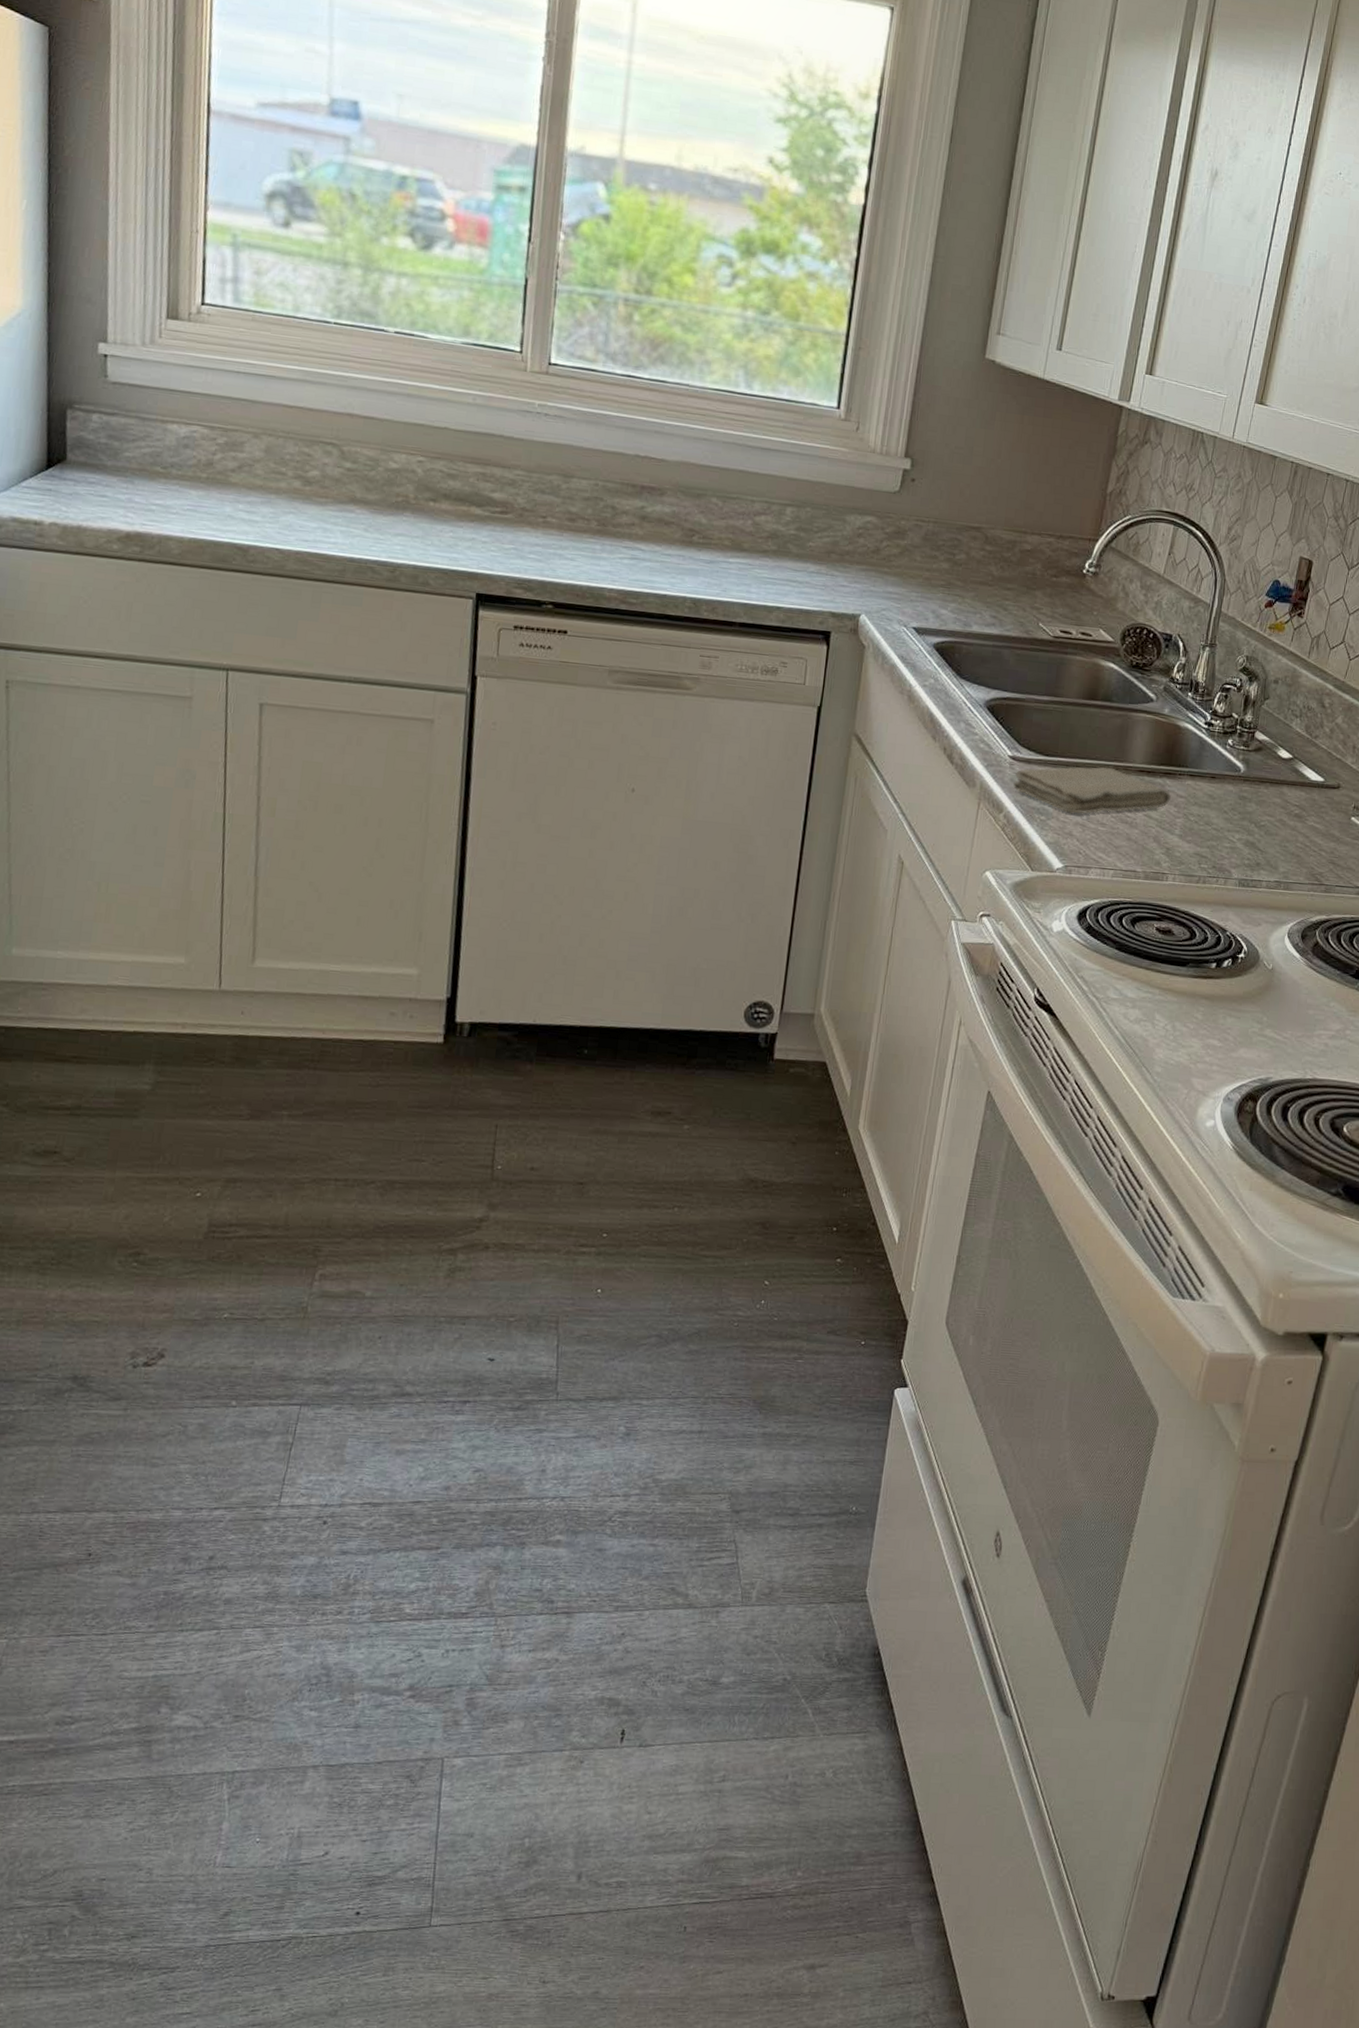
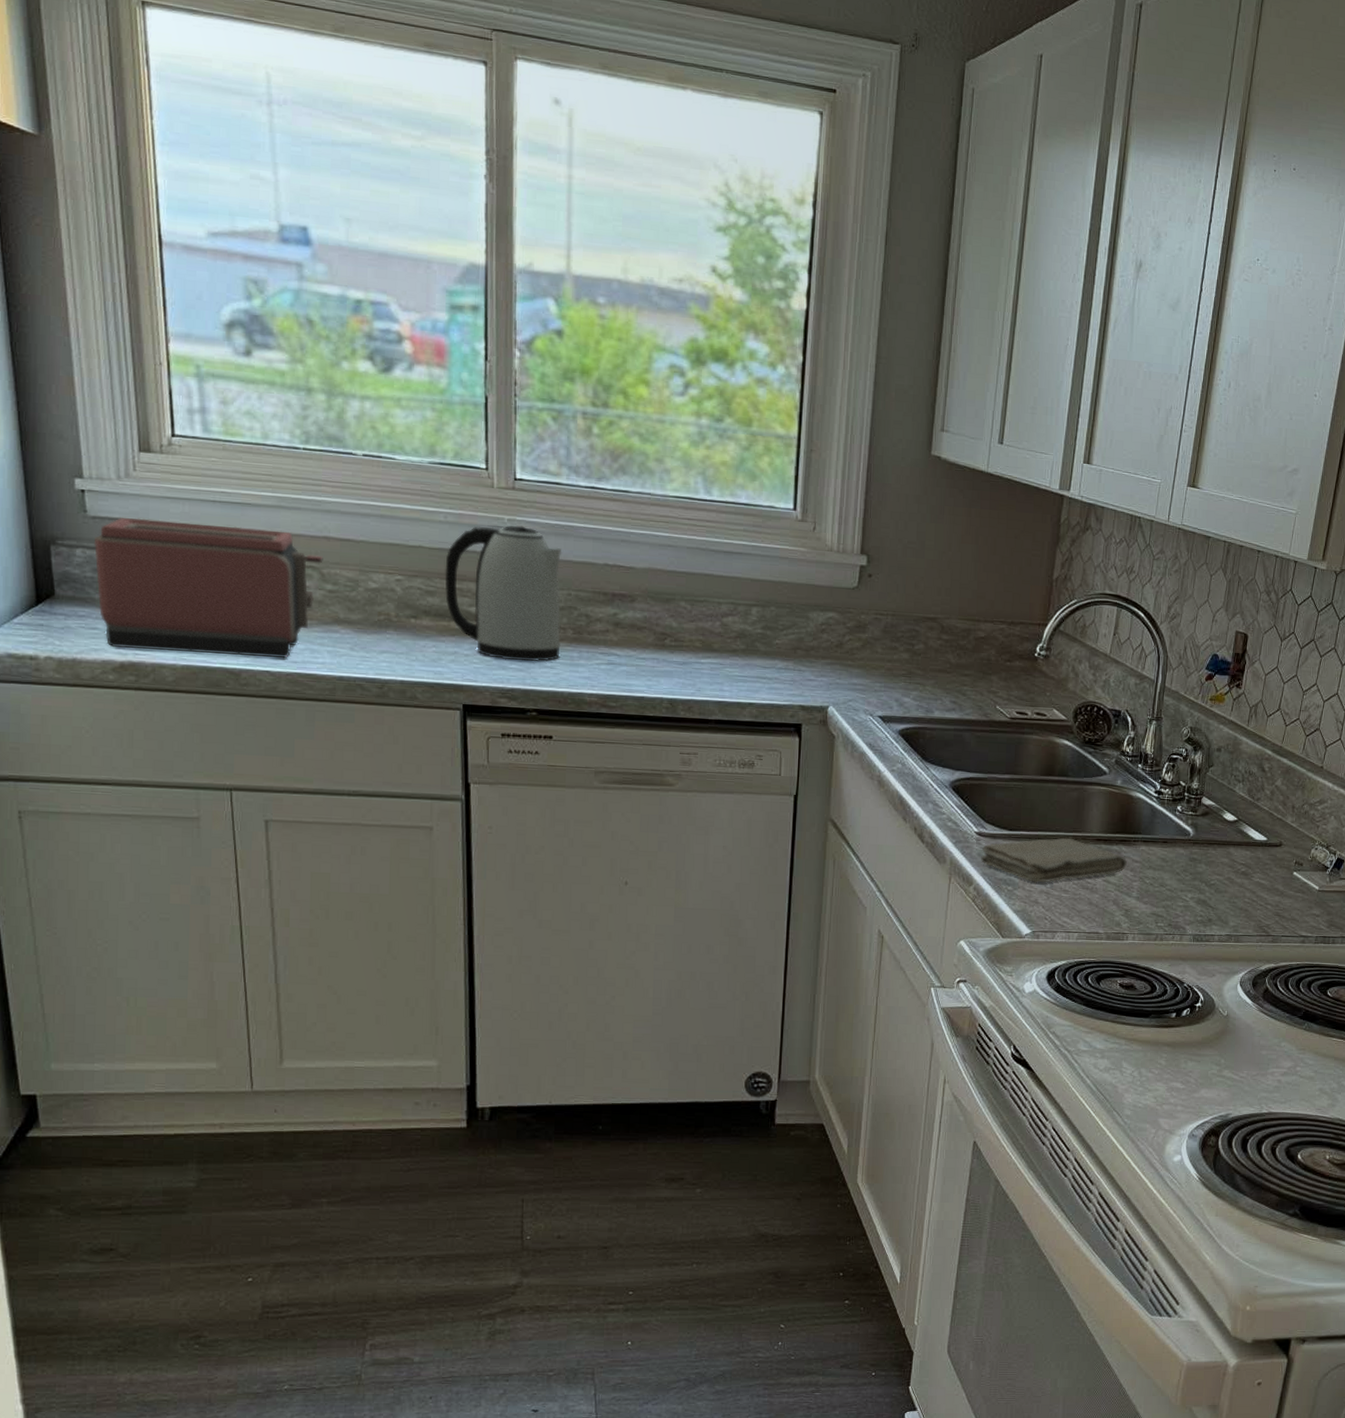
toaster: none [110,384,345,536] -> present [93,518,323,658]
kettle: none [467,410,593,553] -> present [445,525,562,662]

